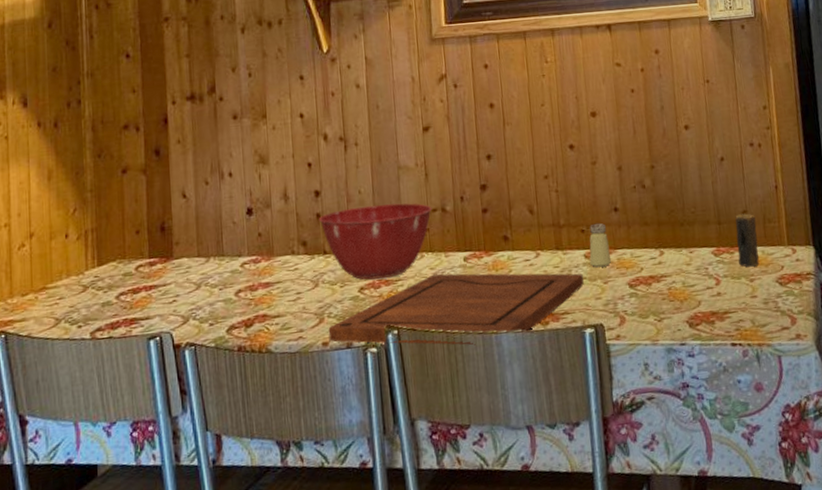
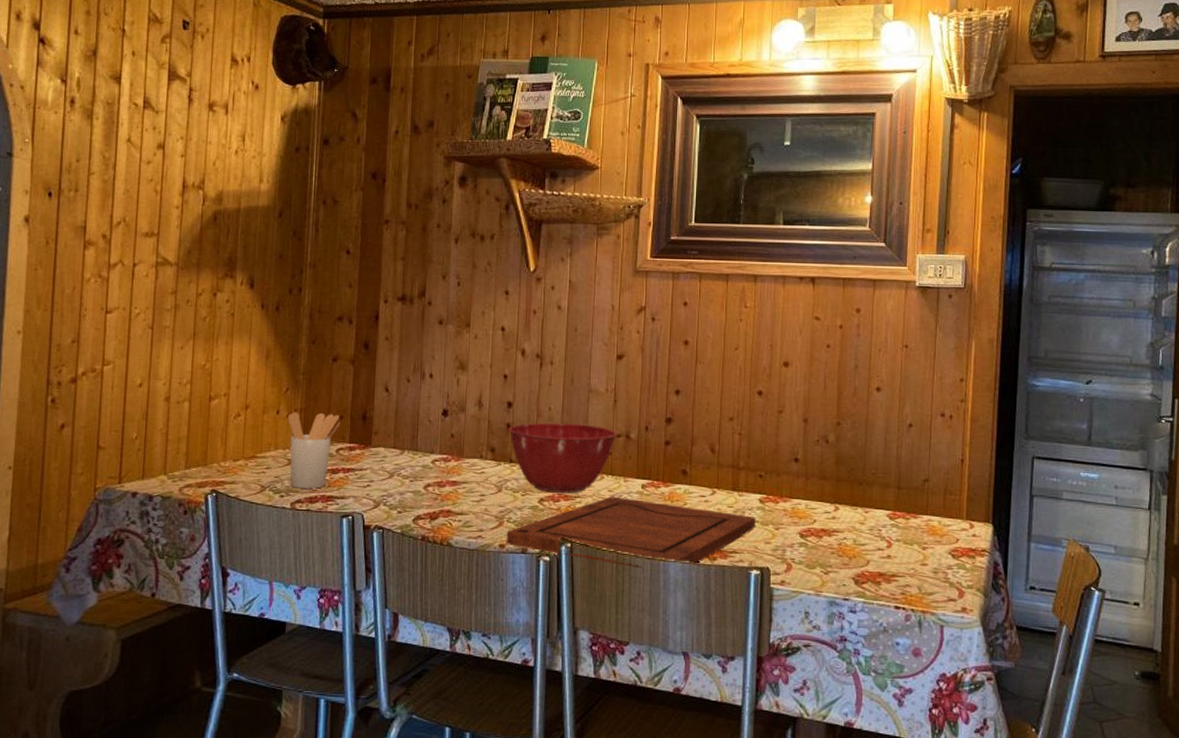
utensil holder: none [78,229,137,316] -> present [287,412,341,489]
saltshaker: present [589,223,611,268] -> none [764,470,785,514]
candle: present [735,213,759,267] -> none [913,482,936,535]

